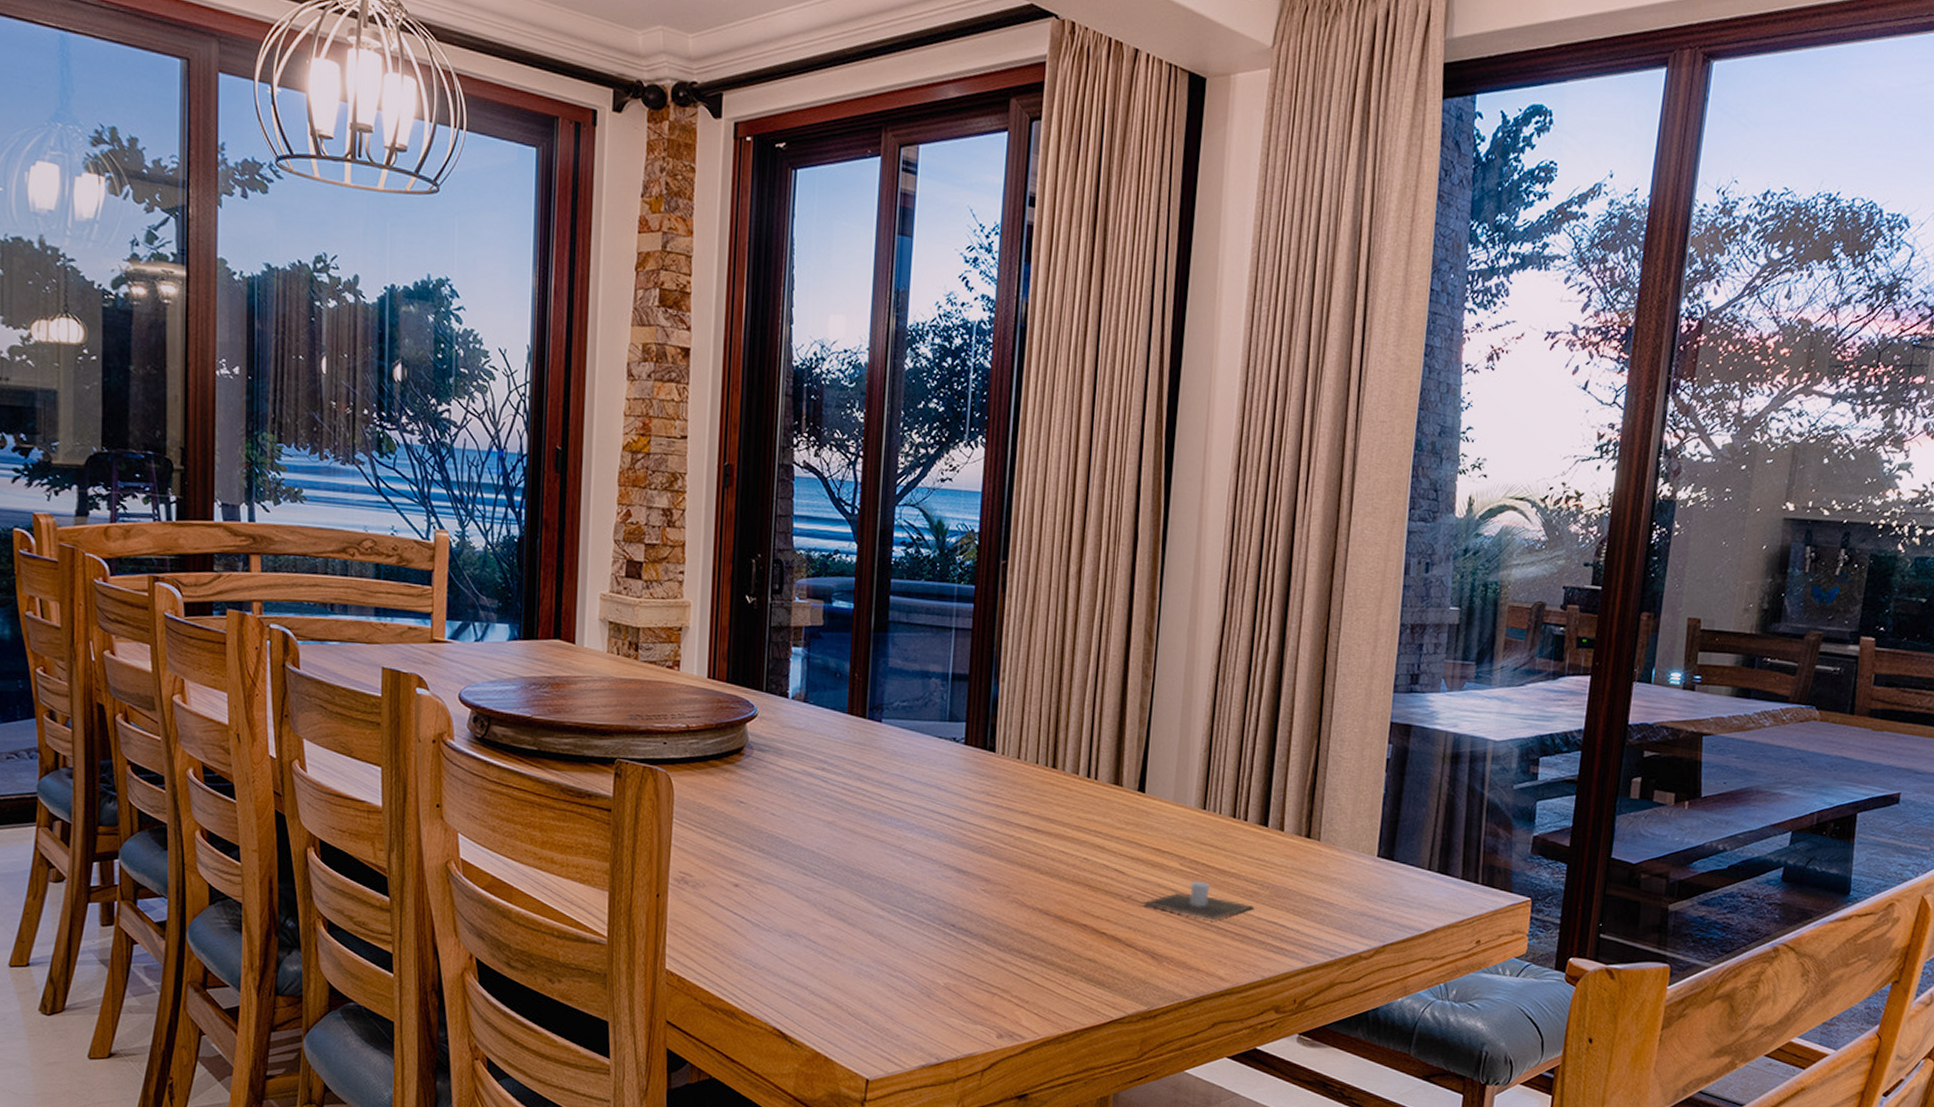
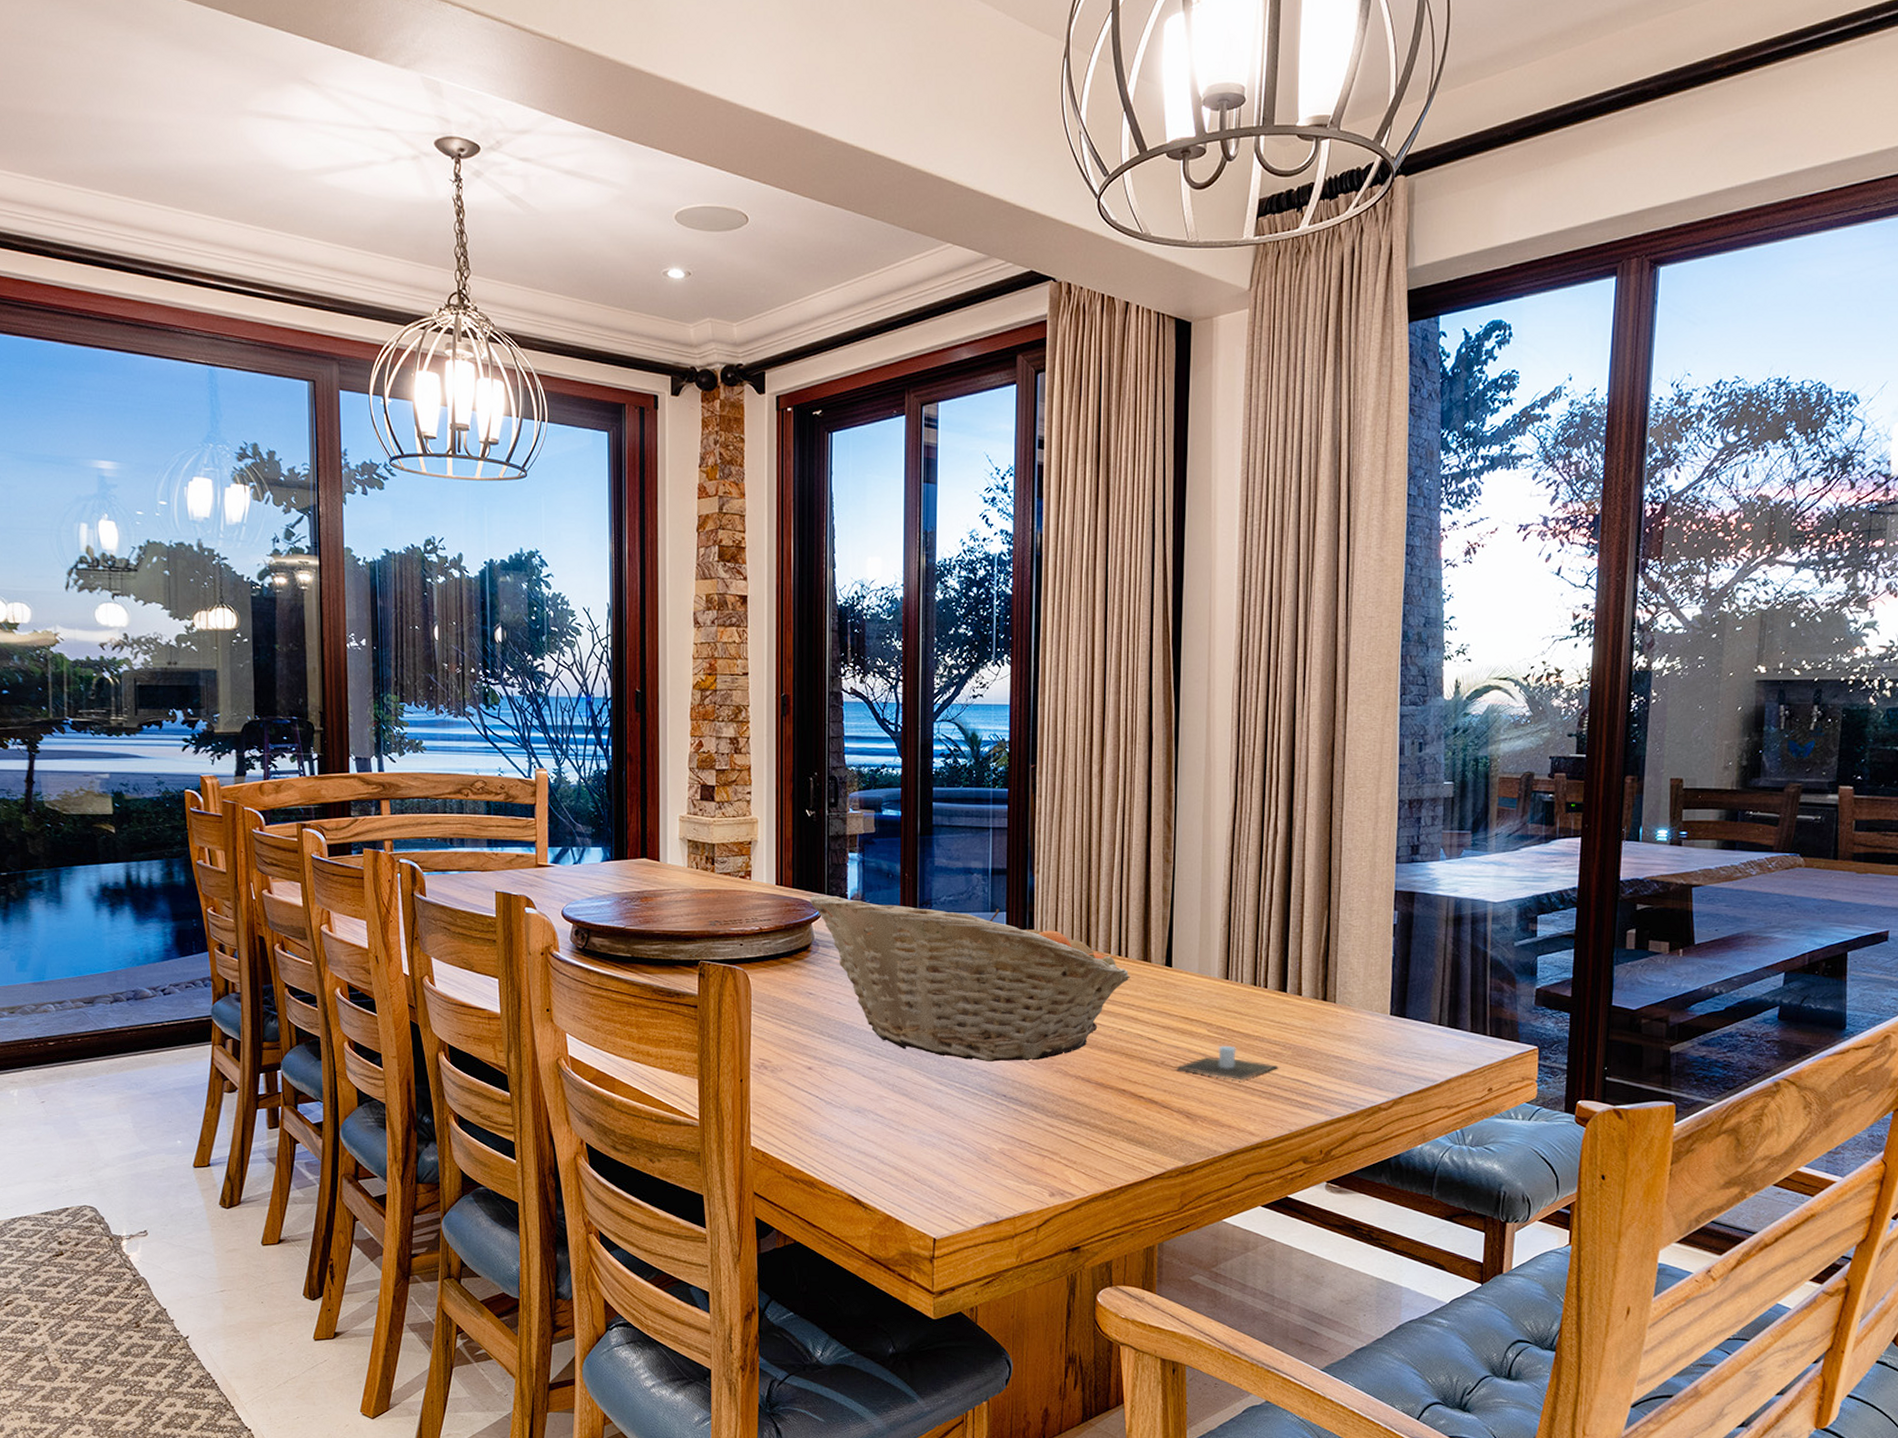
fruit basket: none [746,691,1099,889] -> present [810,894,1130,1062]

